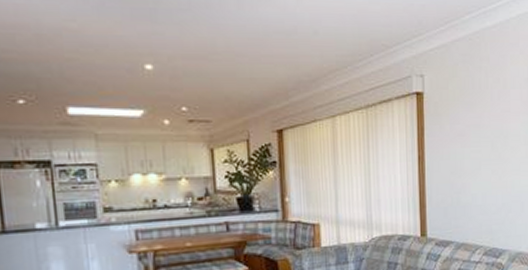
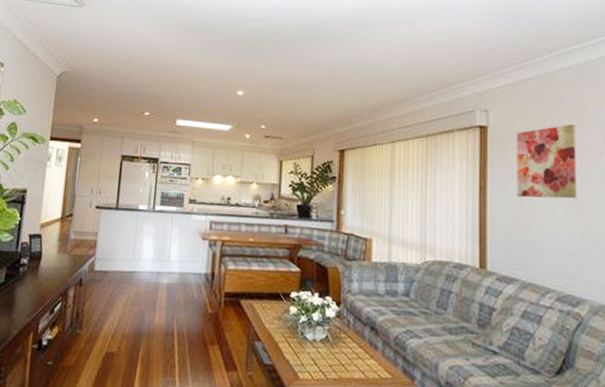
wall art: none [449,85,500,163] -> present [516,124,577,199]

